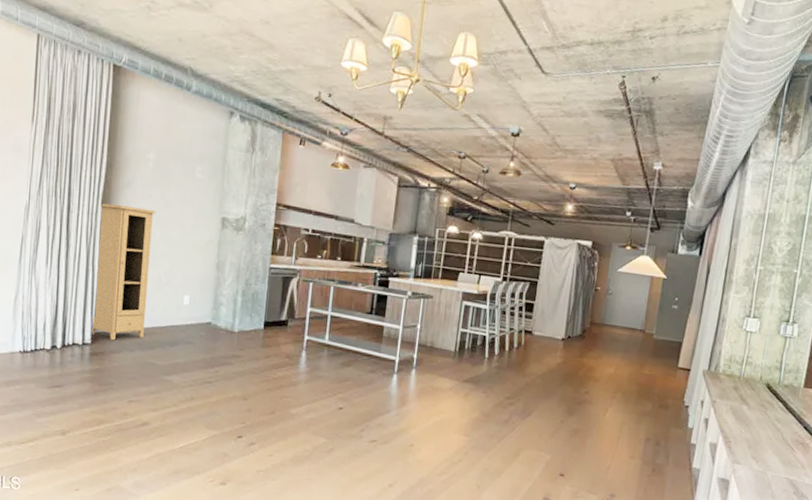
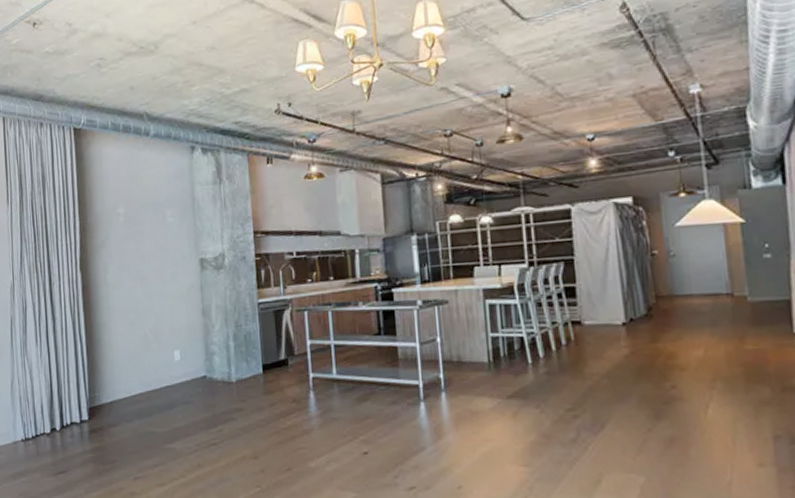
cupboard: present [91,203,156,341] -> none [81,265,140,413]

